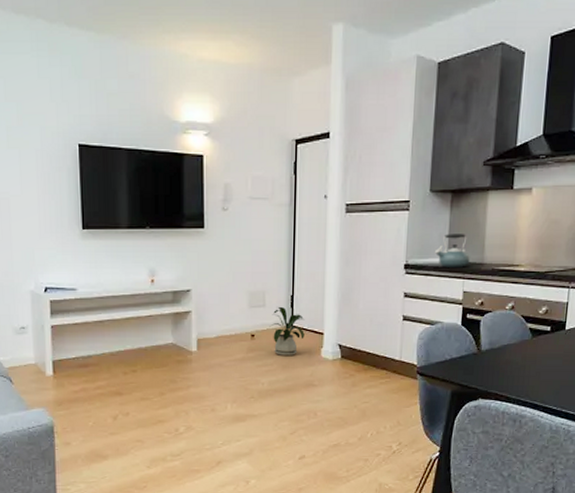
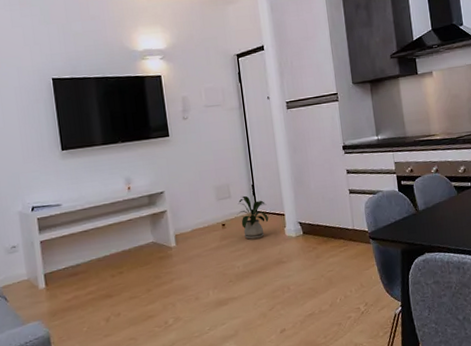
kettle: present [434,234,470,267] -> none [365,114,395,145]

